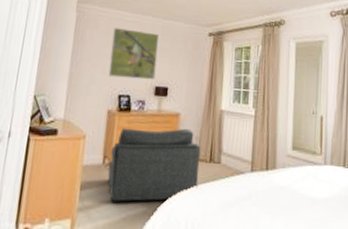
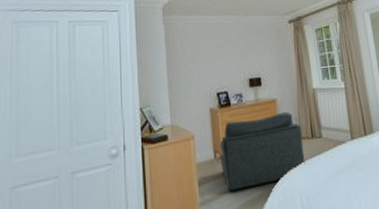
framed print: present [108,28,160,80] -> none [201,30,247,78]

